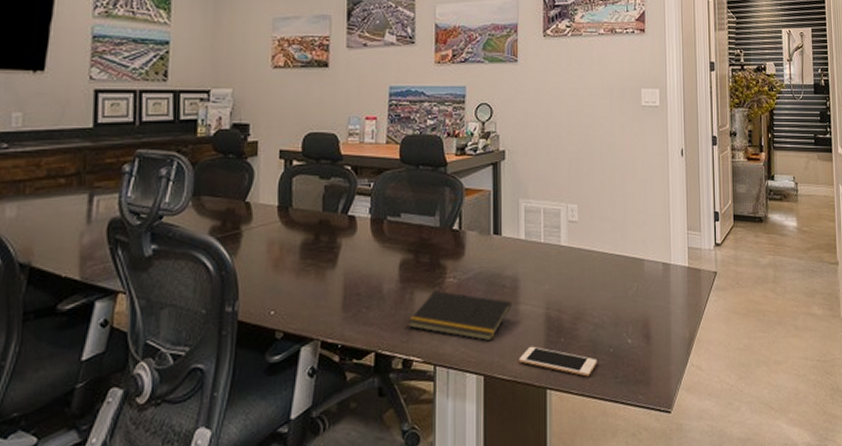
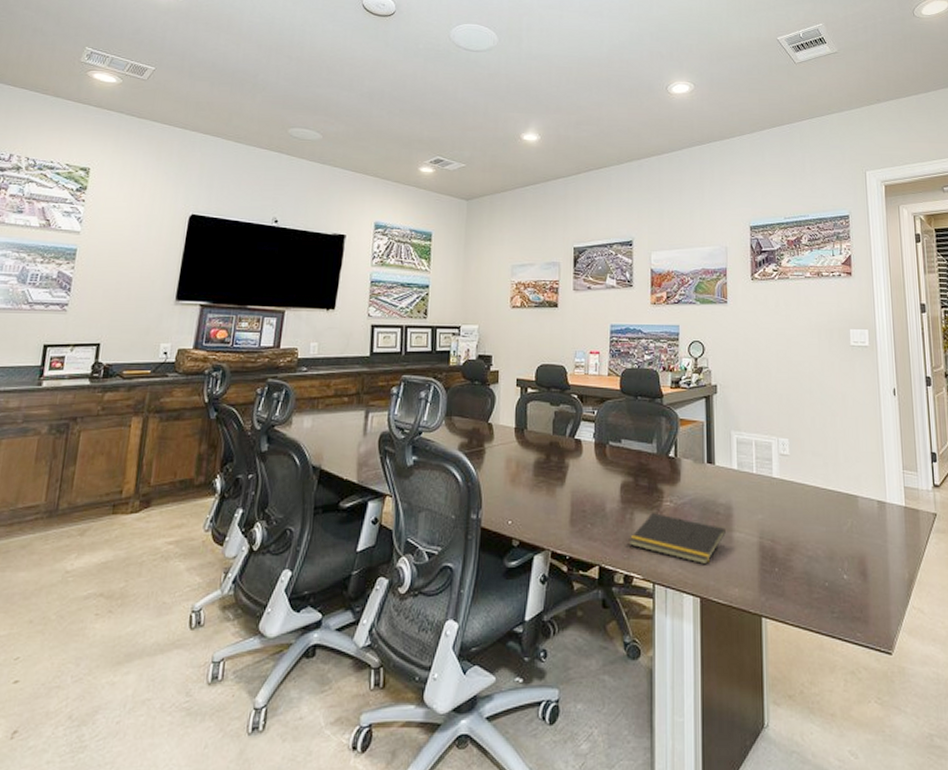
cell phone: present [519,346,598,377] -> none [734,573,813,609]

